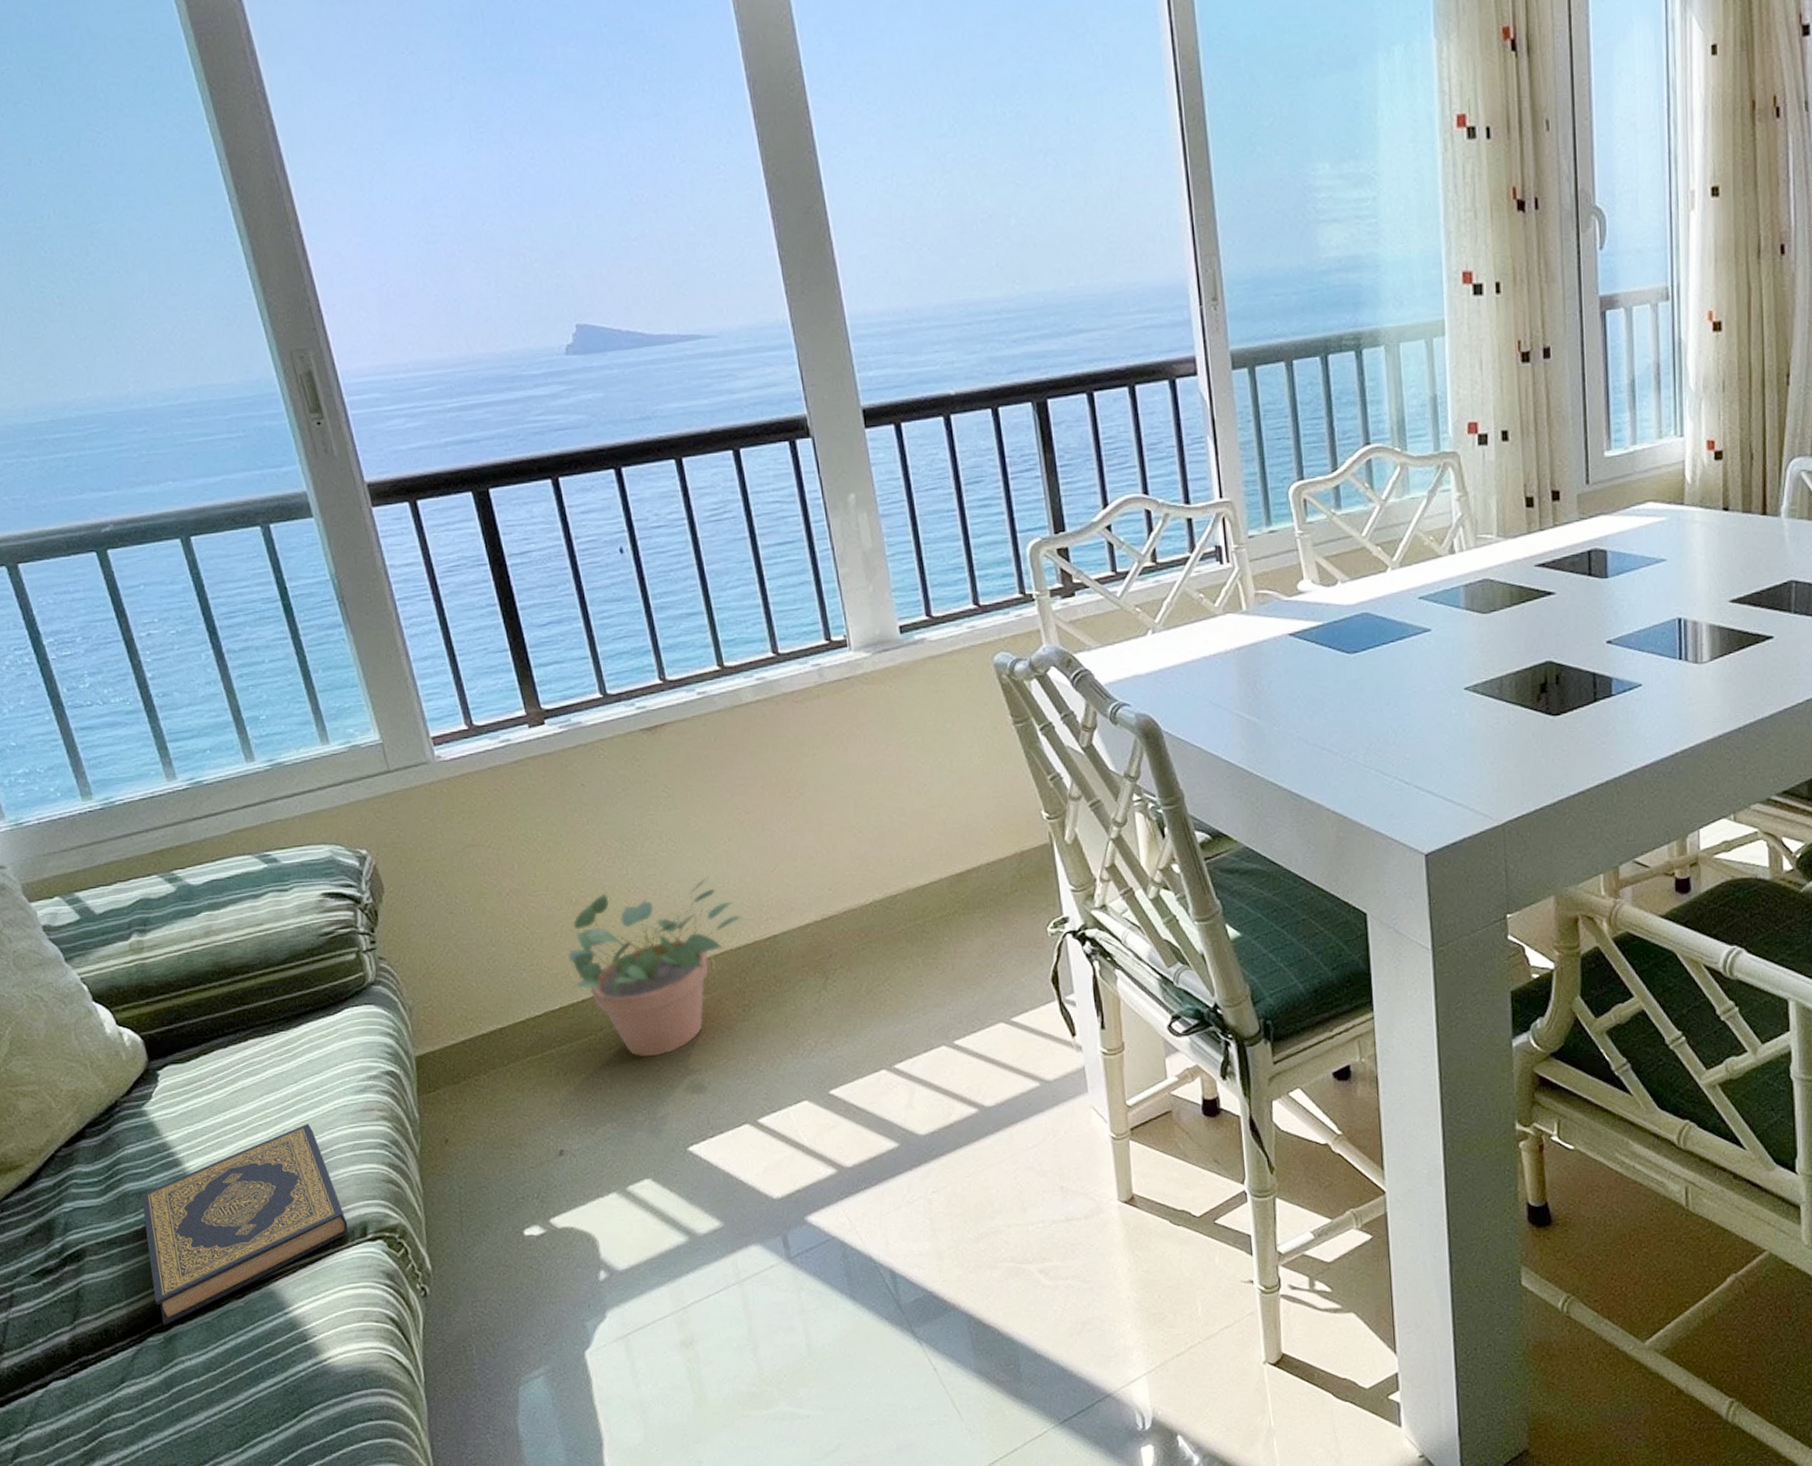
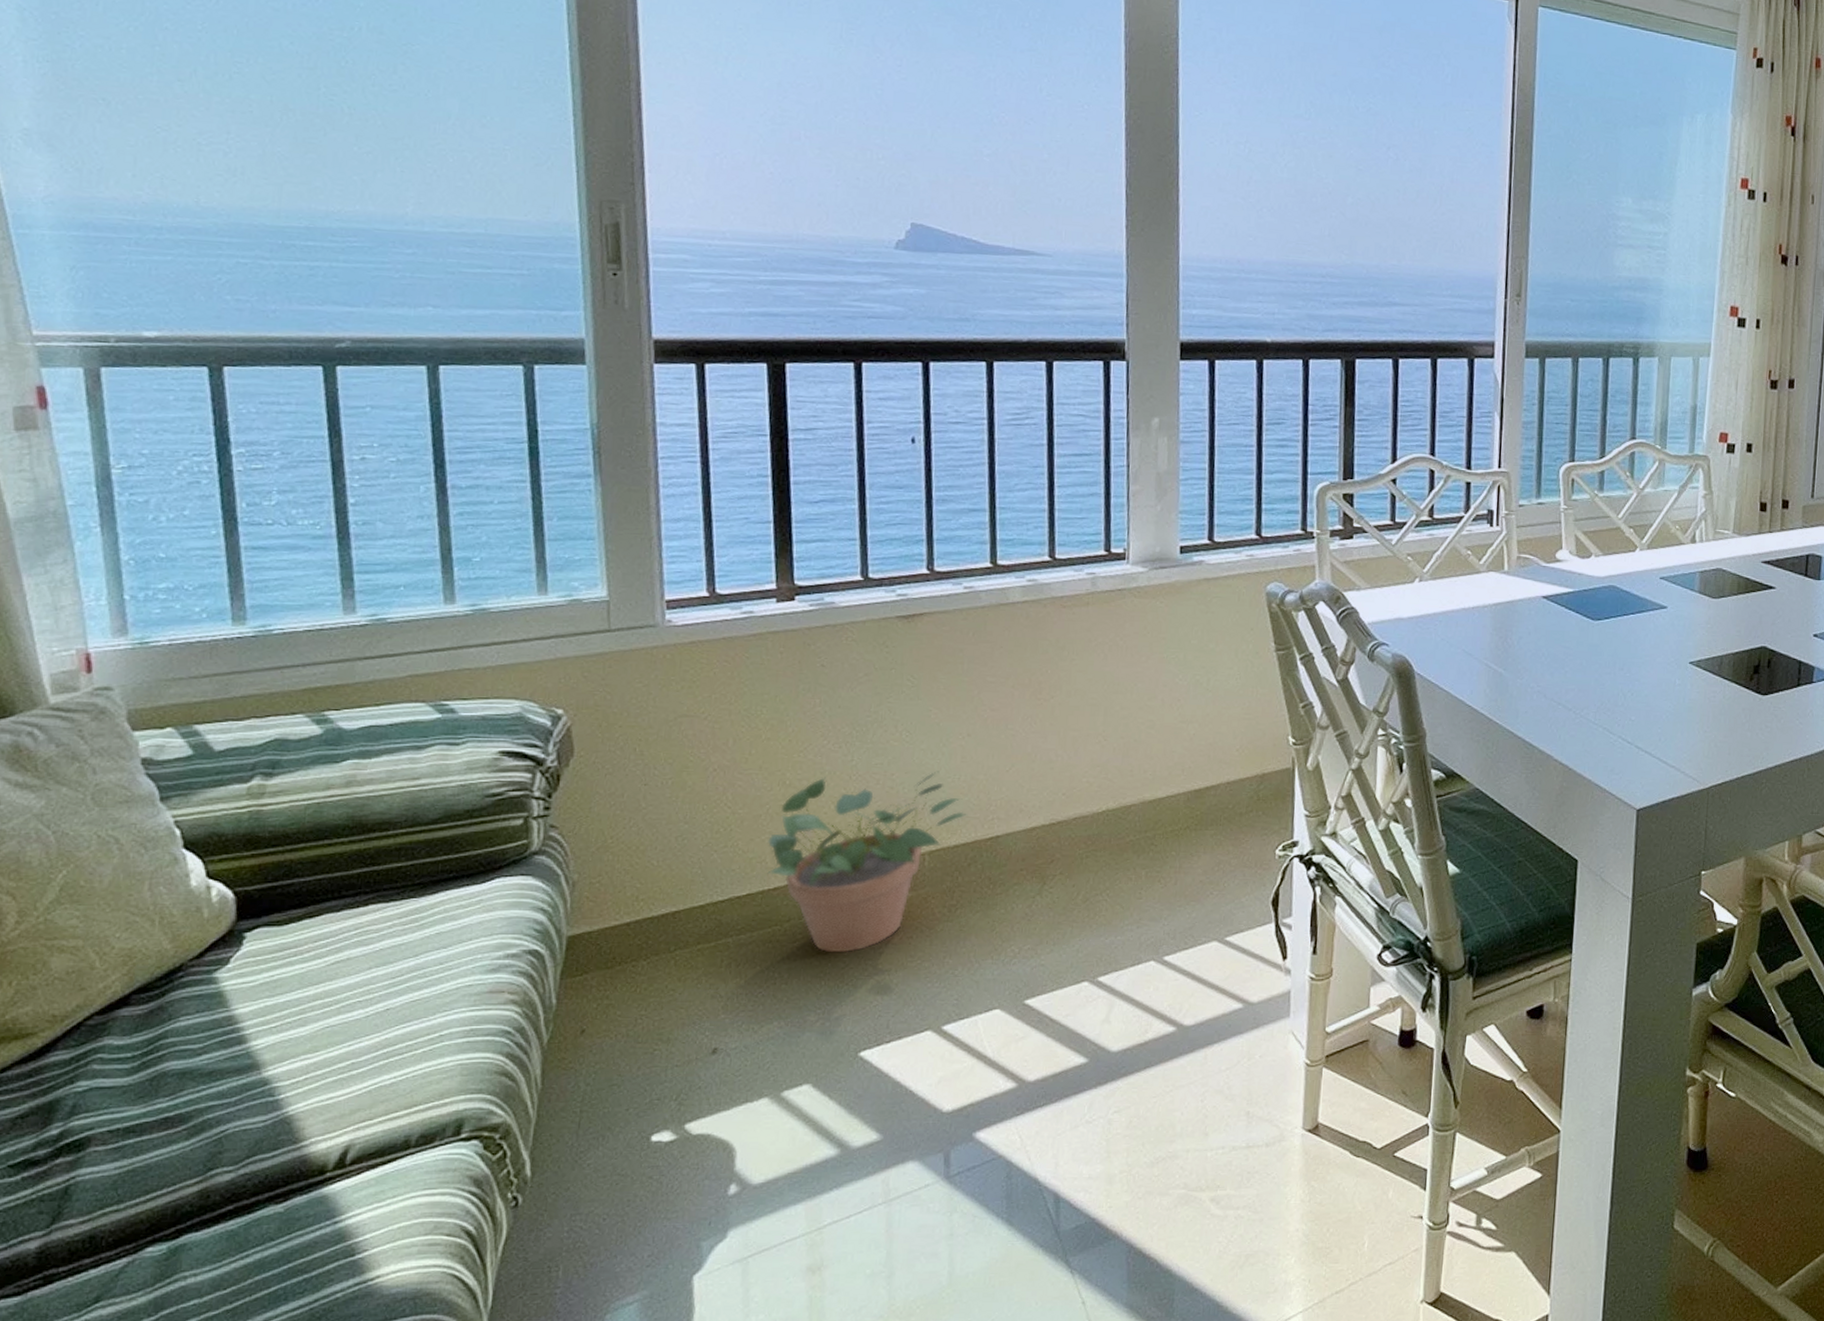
hardback book: present [141,1124,349,1325] -> none [167,1003,440,1233]

